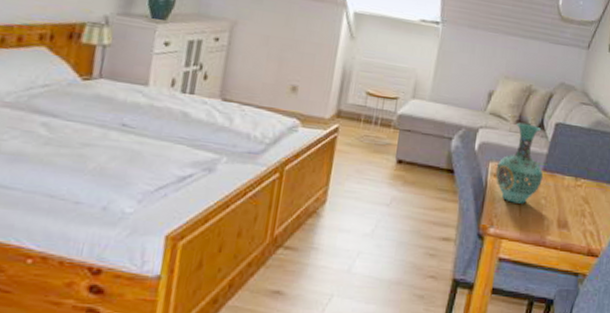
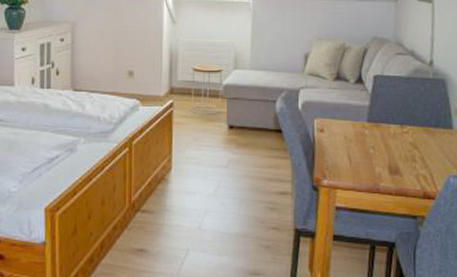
vase: present [495,122,544,204] -> none [321,79,369,155]

